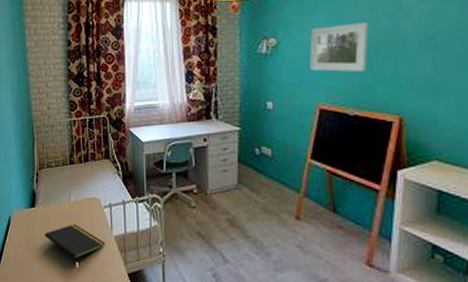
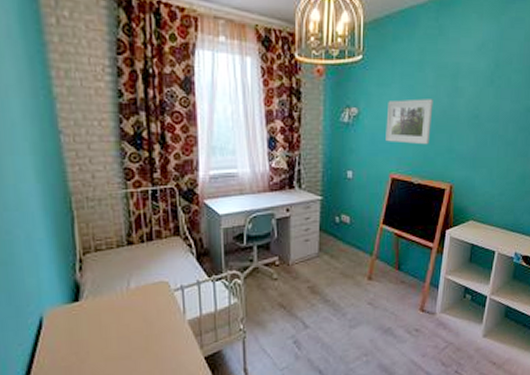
notepad: present [44,224,106,262] -> none [95,314,177,356]

